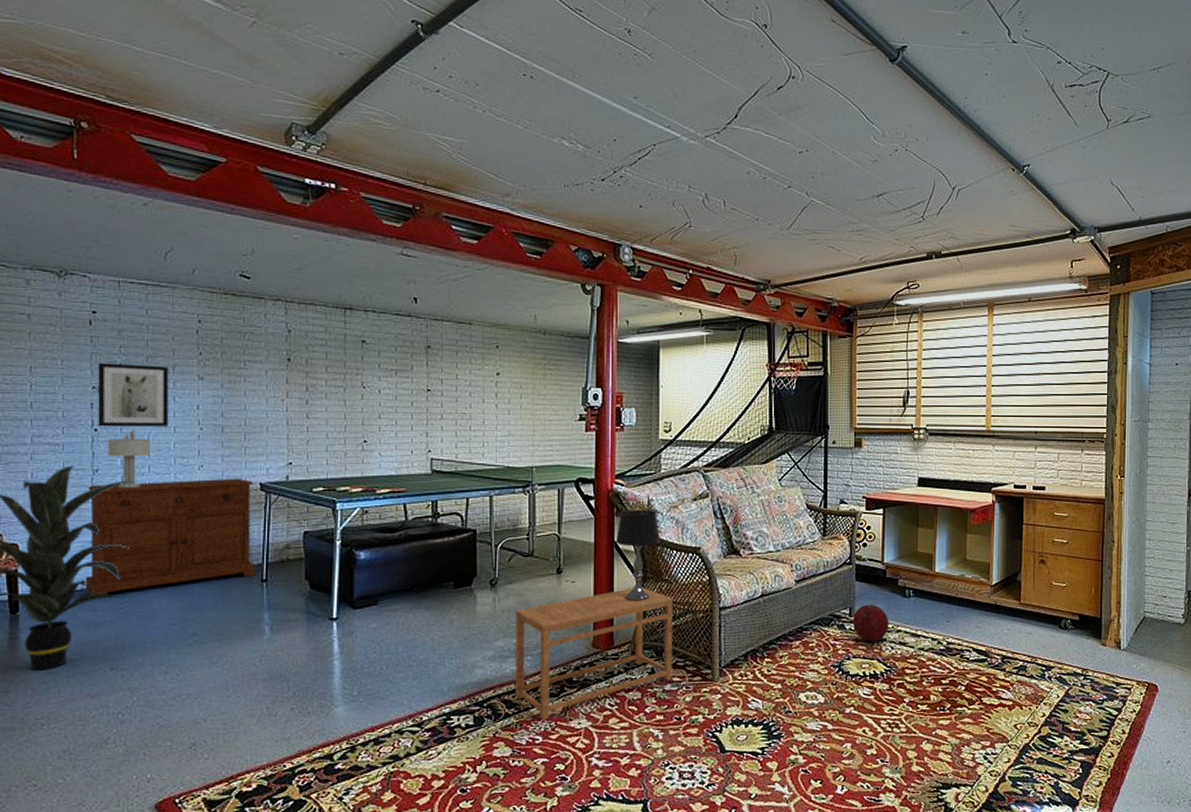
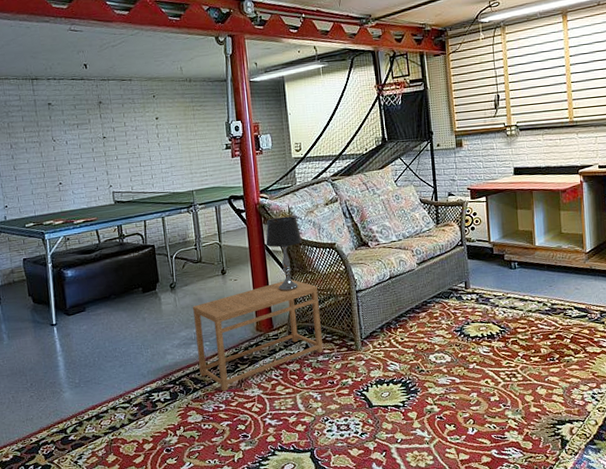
ball: present [852,604,889,642] -> none [468,277,500,309]

